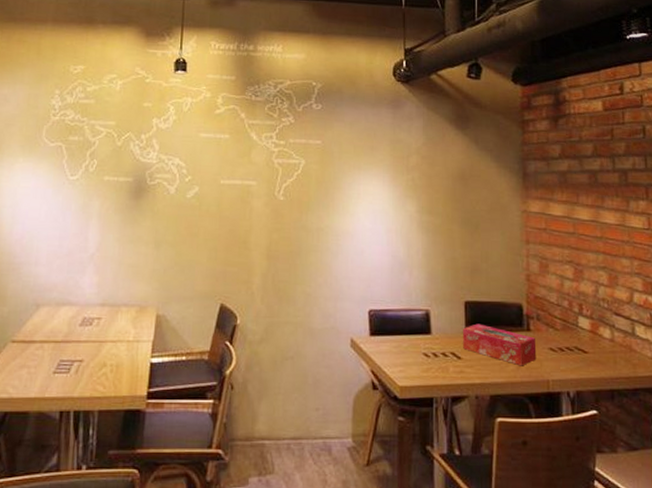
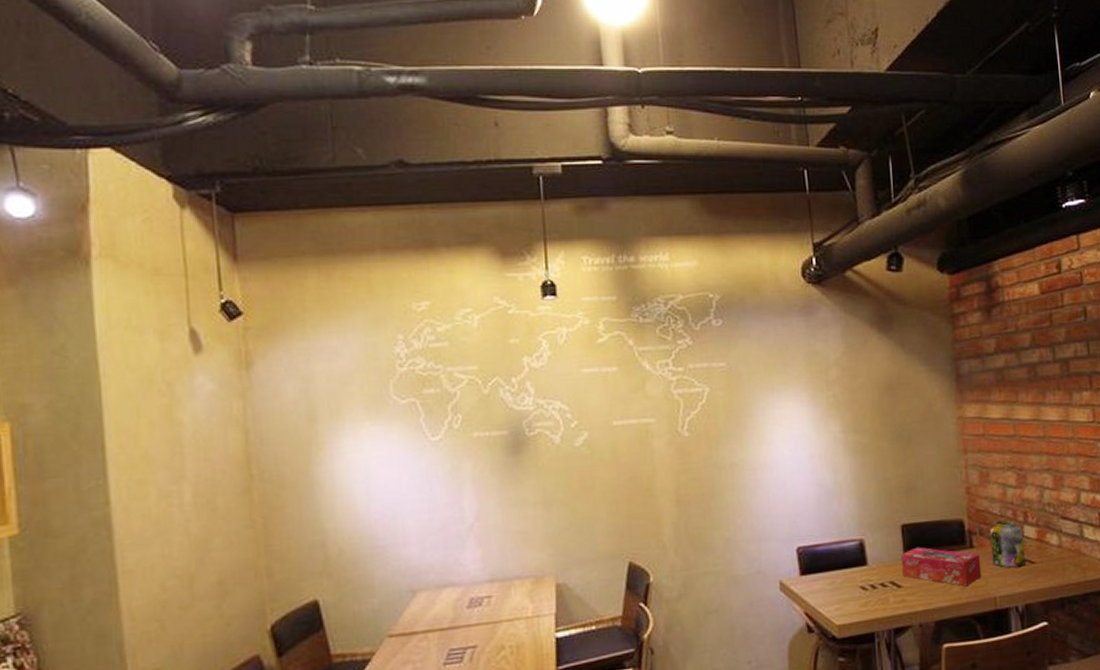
jar: none [546,309,578,355] -> present [989,520,1025,568]

